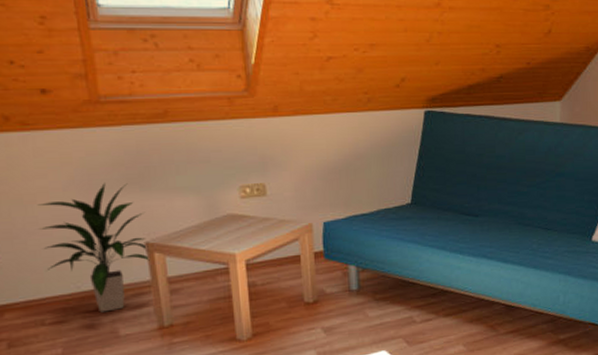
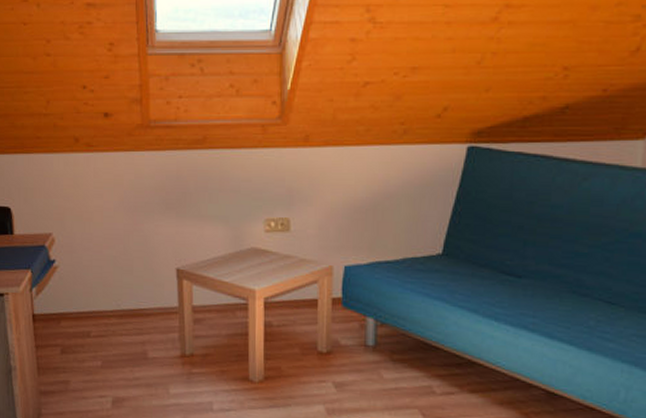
indoor plant: present [37,183,150,312] -> none [93,206,179,333]

